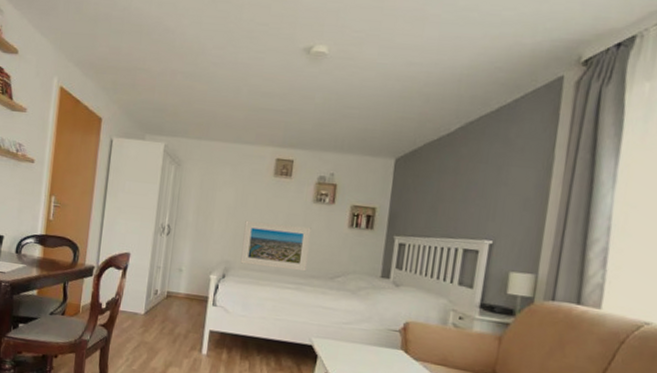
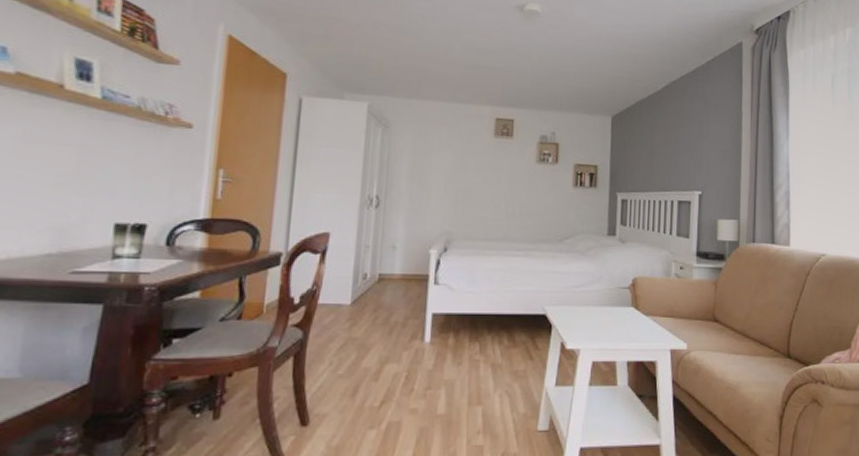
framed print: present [240,220,311,272] -> none [463,185,537,236]

